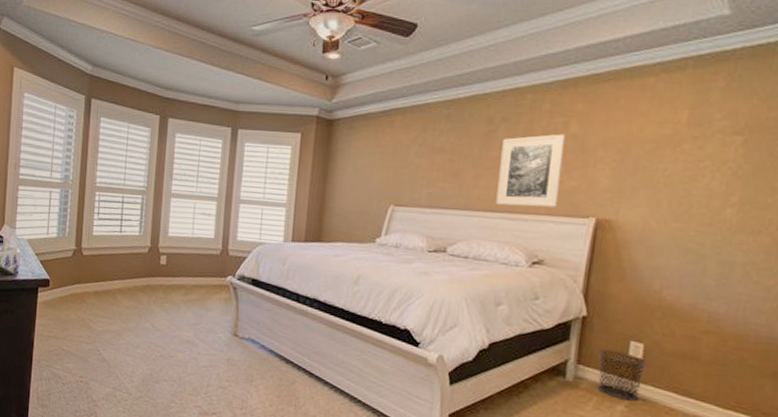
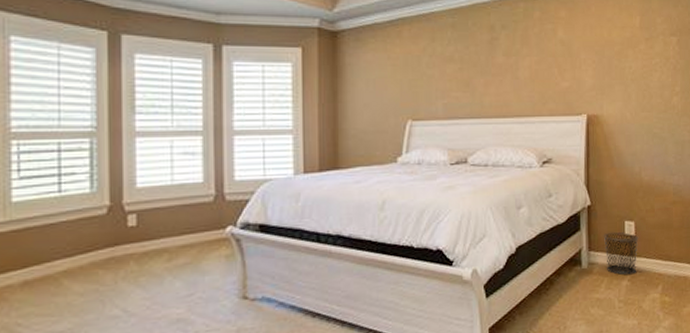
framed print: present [496,133,566,207] -> none [505,39,556,110]

